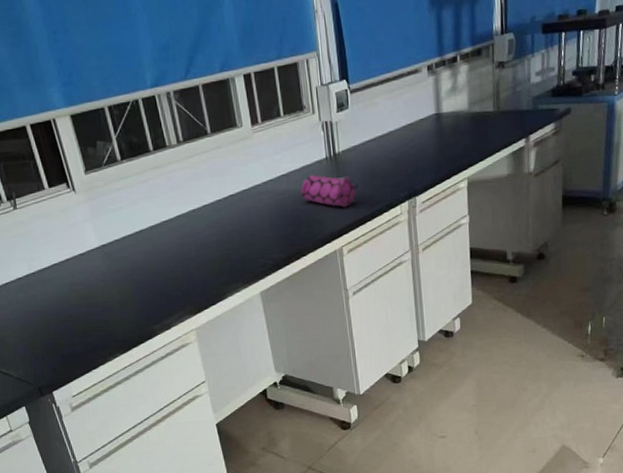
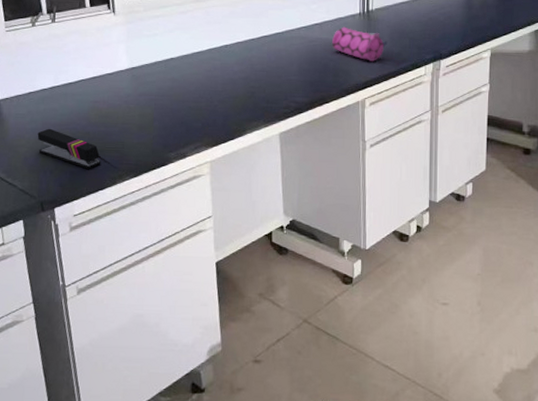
stapler: none [22,316,90,351] -> present [37,128,102,169]

